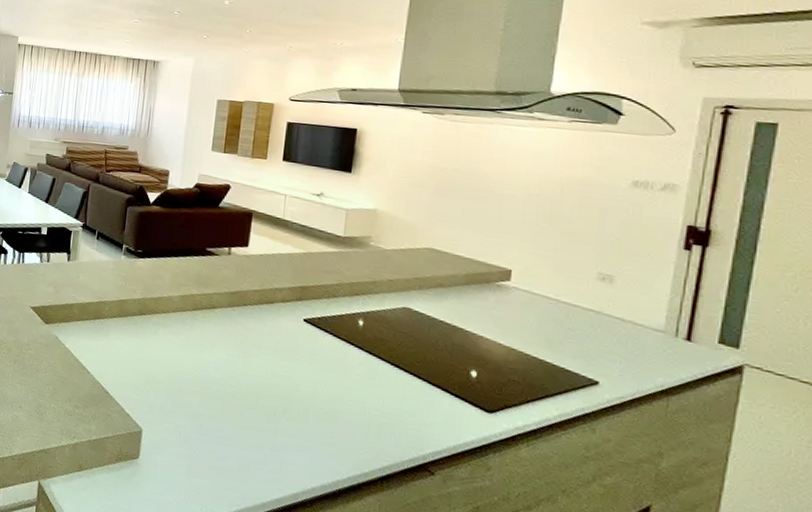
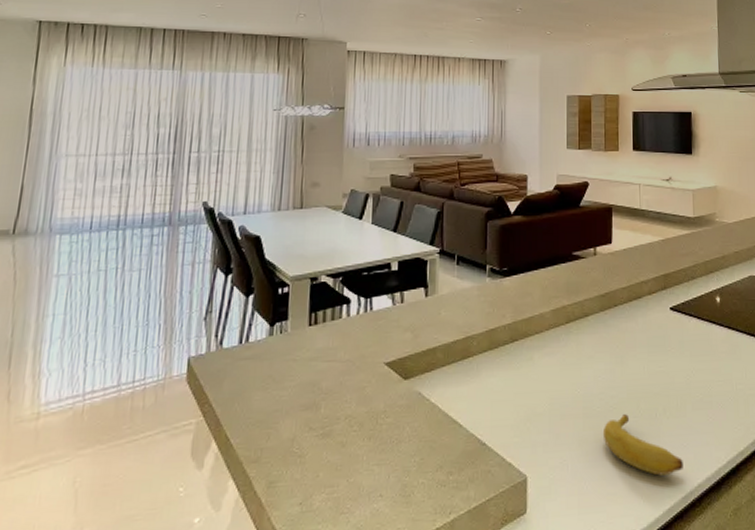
banana: none [217,404,298,470] -> present [602,414,683,476]

